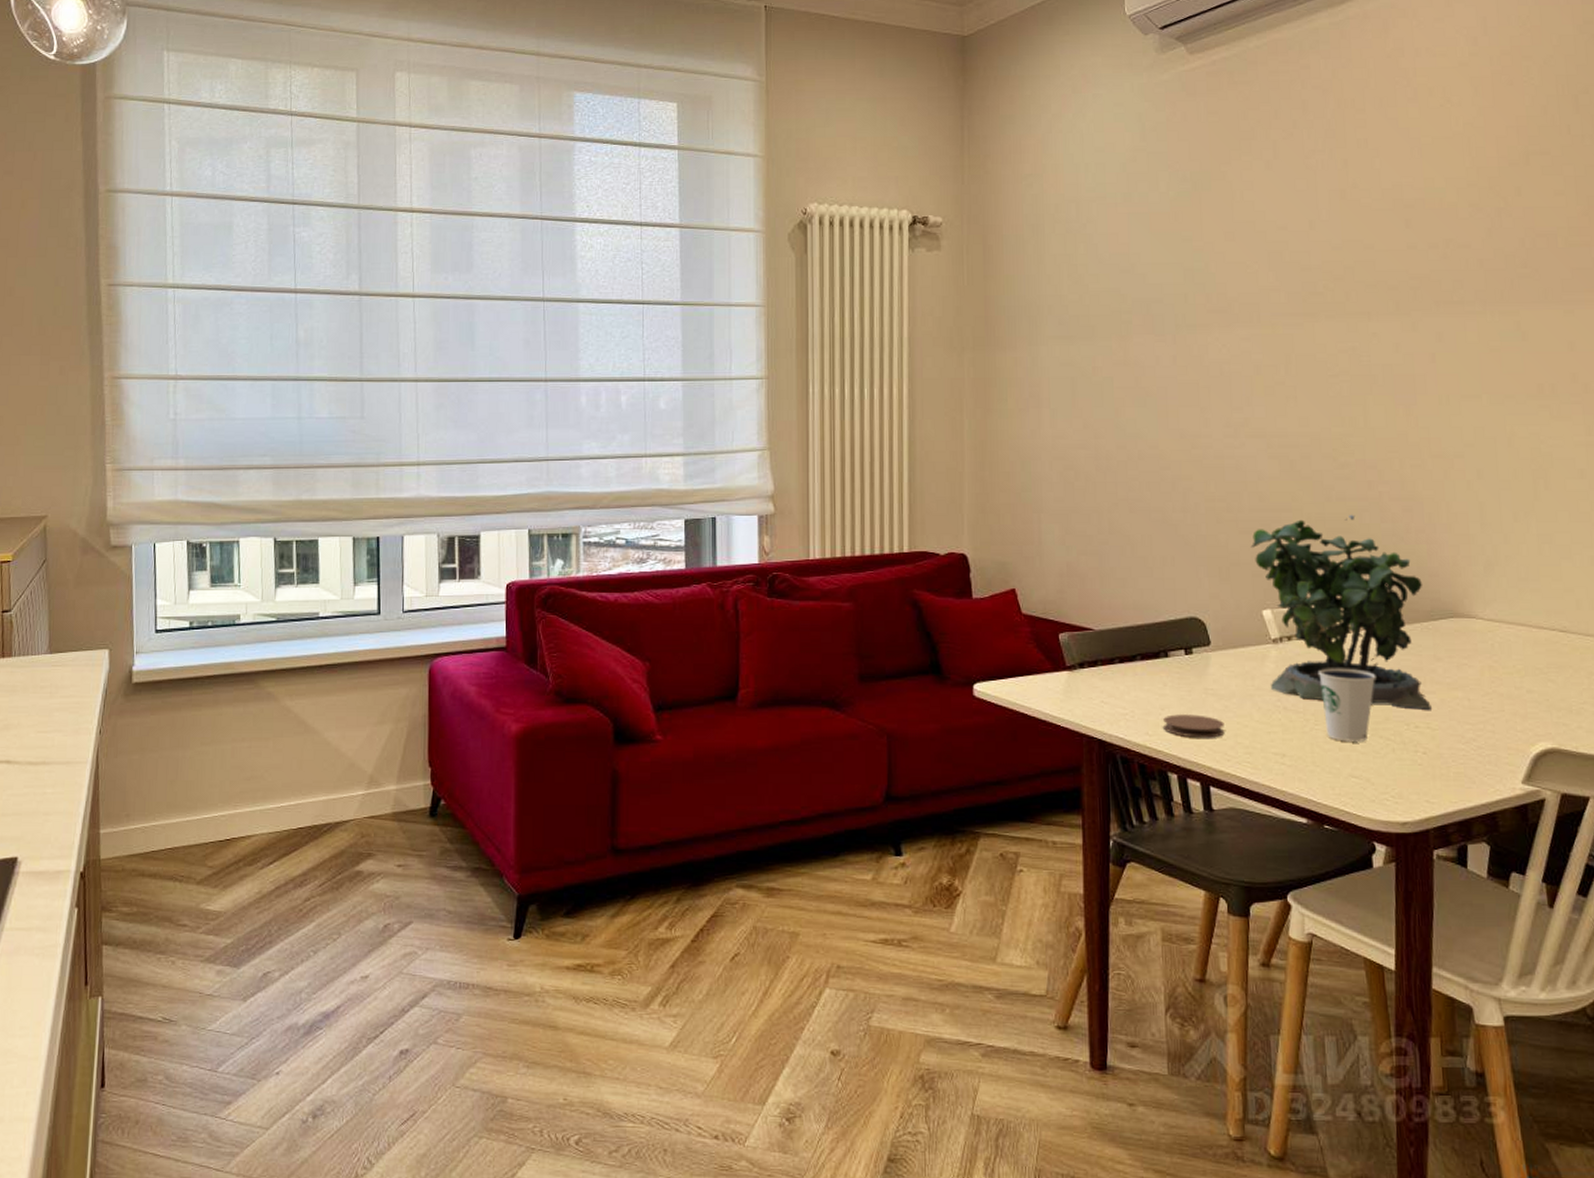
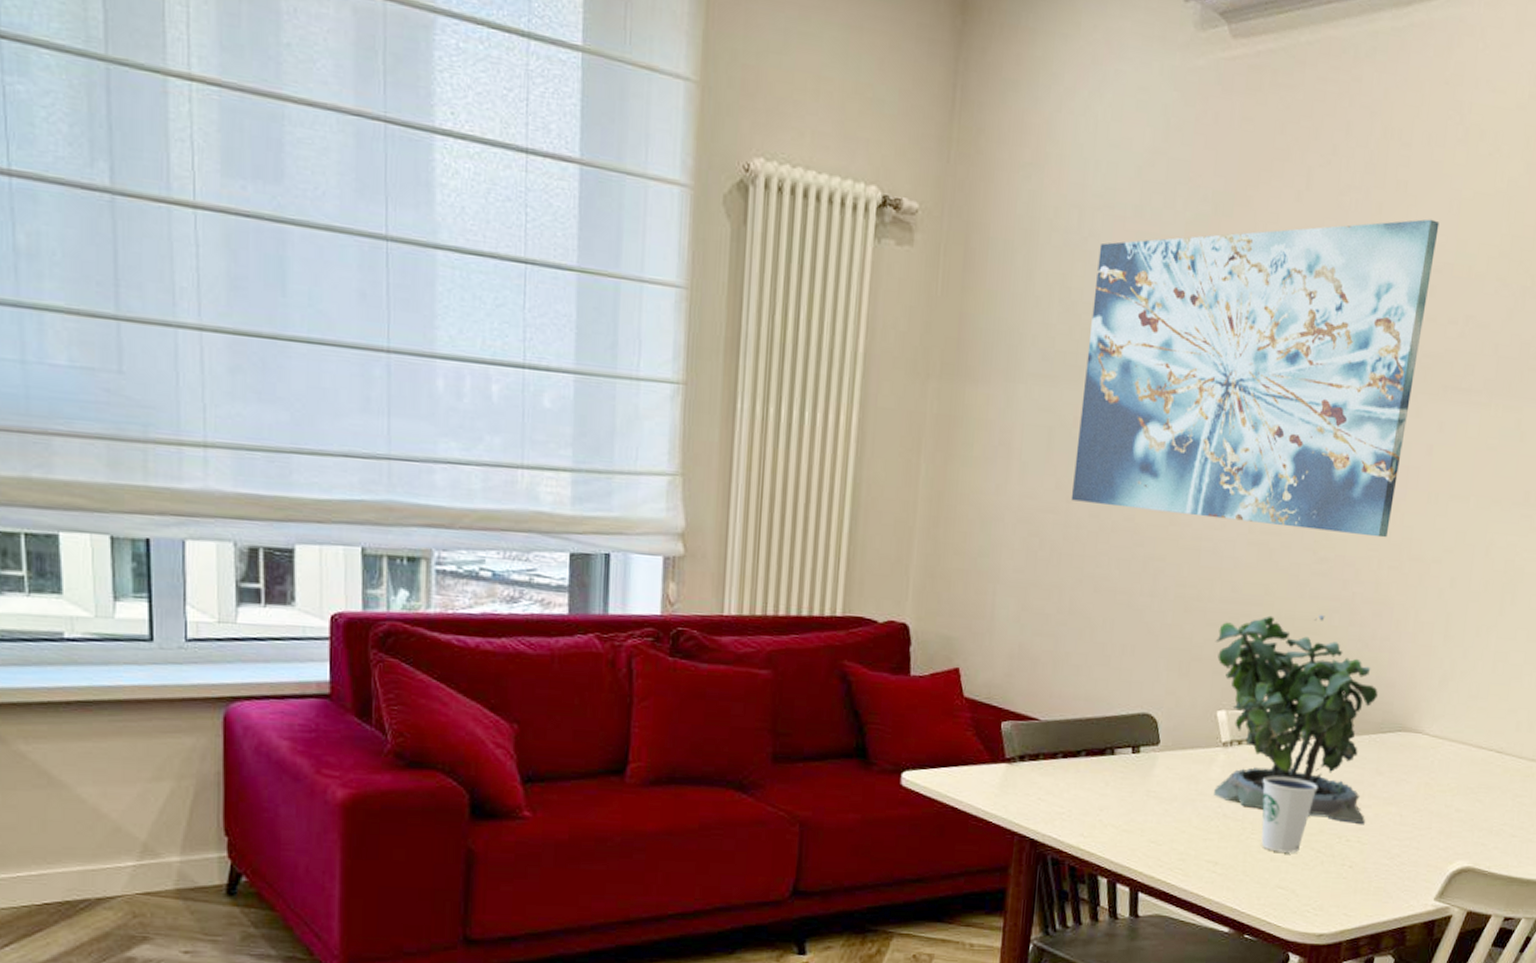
wall art: none [1097,165,1405,440] -> present [1071,219,1440,538]
coaster: present [1162,714,1225,738] -> none [1098,816,1162,843]

